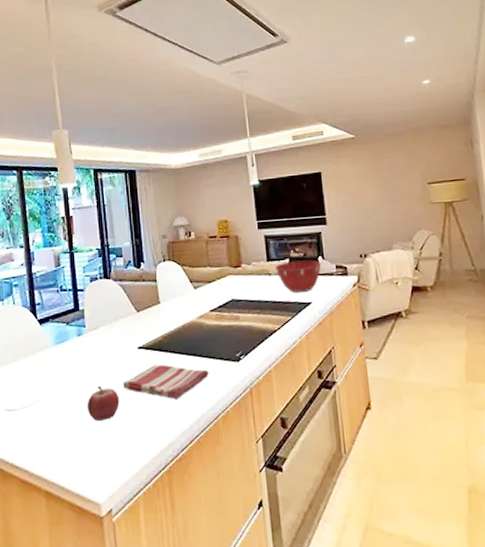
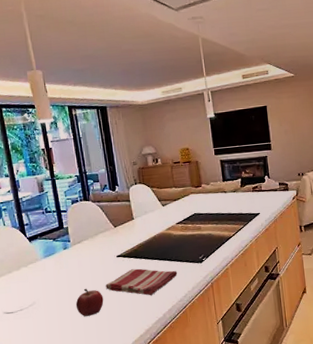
mixing bowl: present [275,260,322,292] -> none [230,179,268,206]

